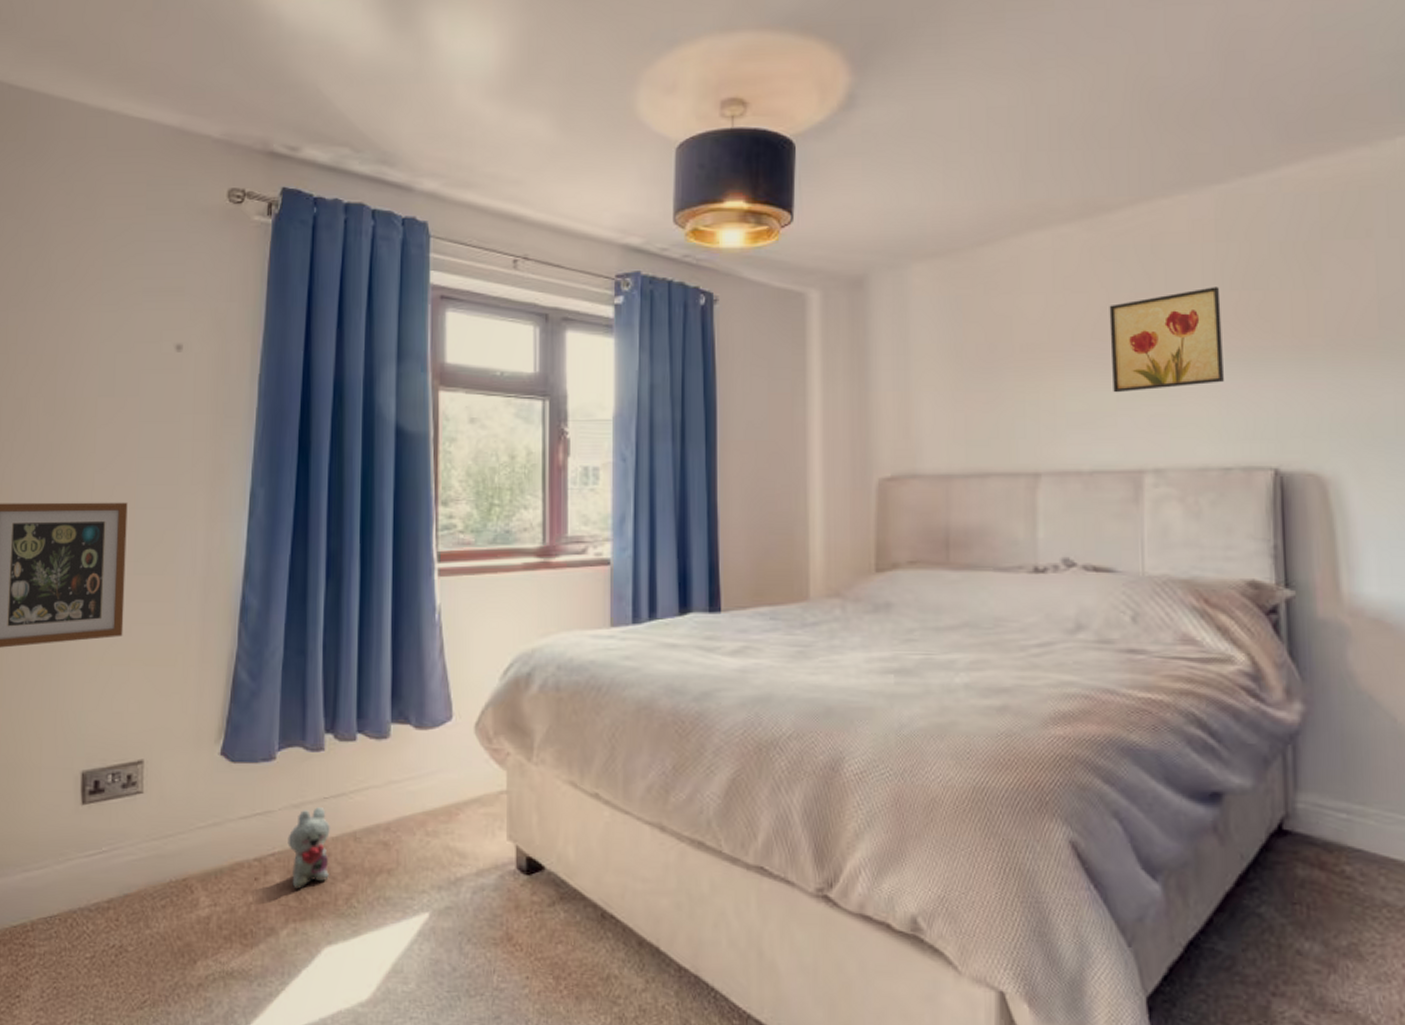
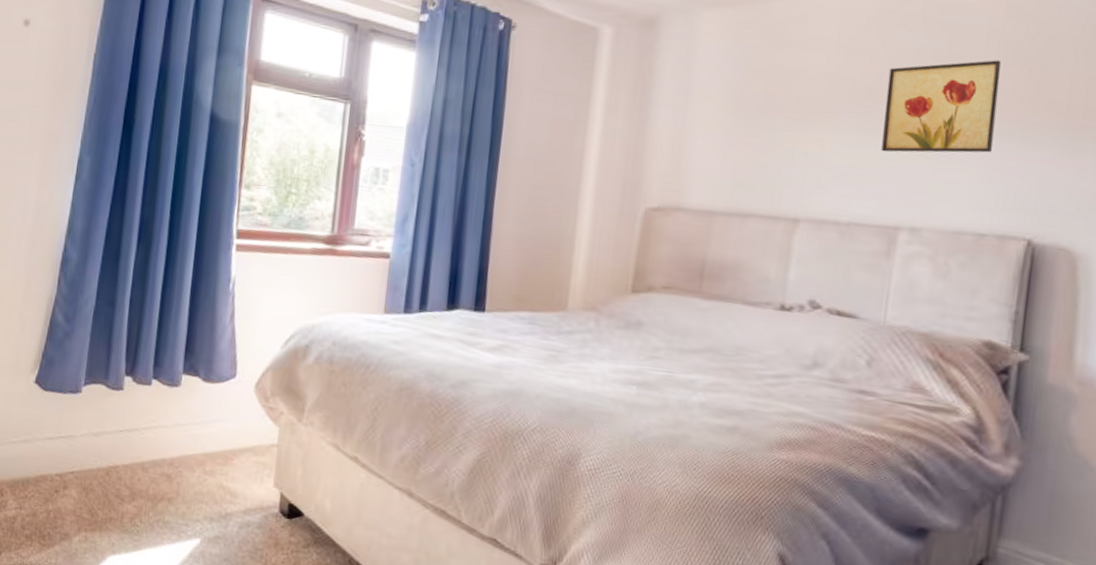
plush toy: present [287,807,330,889] -> none [85,438,123,505]

